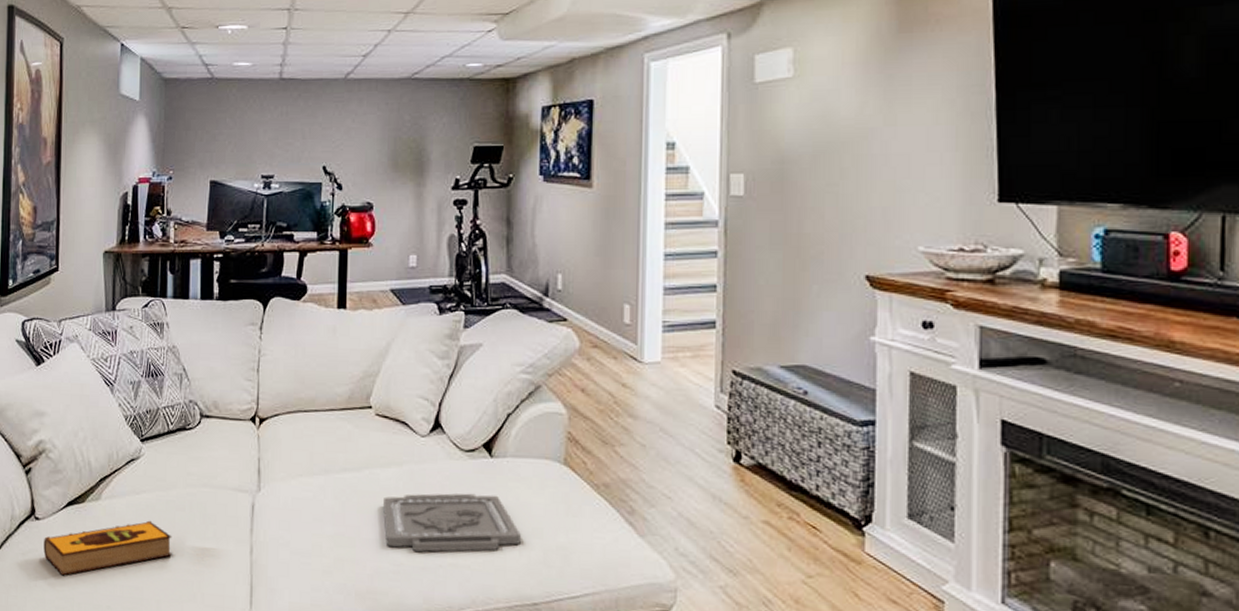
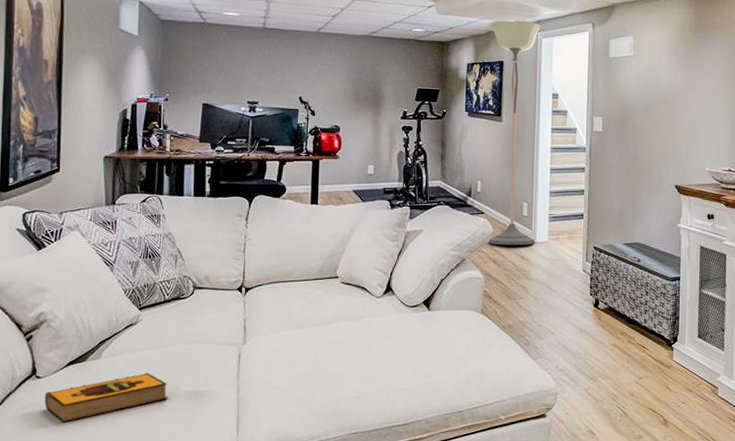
serving tray: present [383,493,522,552] -> none [347,337,451,381]
floor lamp: none [571,38,651,367] -> present [488,19,543,245]

